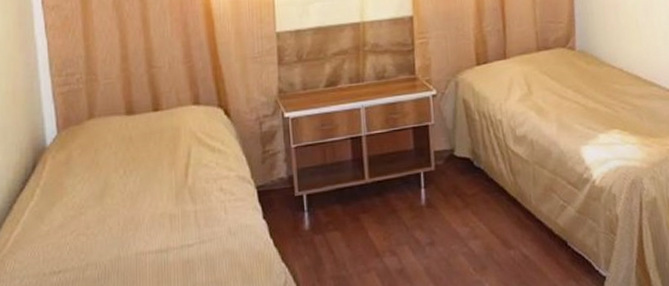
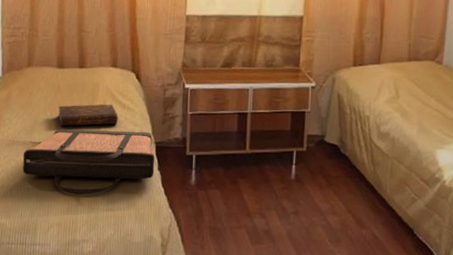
shopping bag: none [94,175,259,265] -> present [22,129,155,195]
book: none [132,149,208,185] -> present [58,104,118,127]

